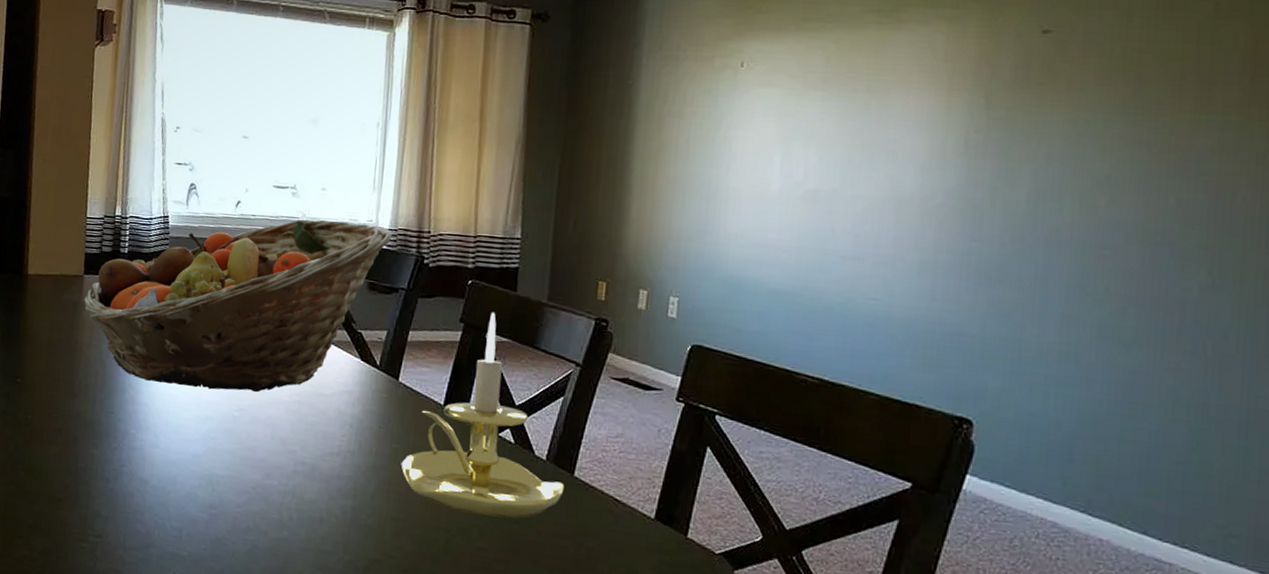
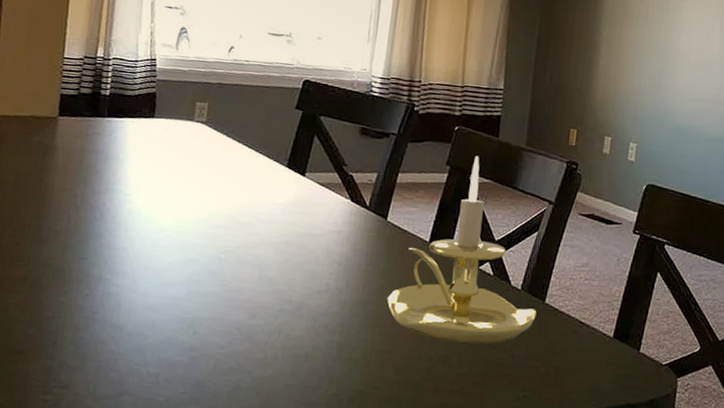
fruit basket: present [84,219,392,393] -> none [57,66,385,234]

